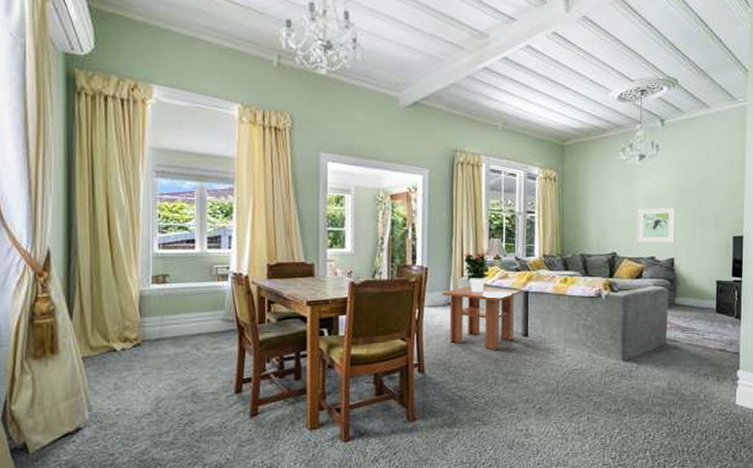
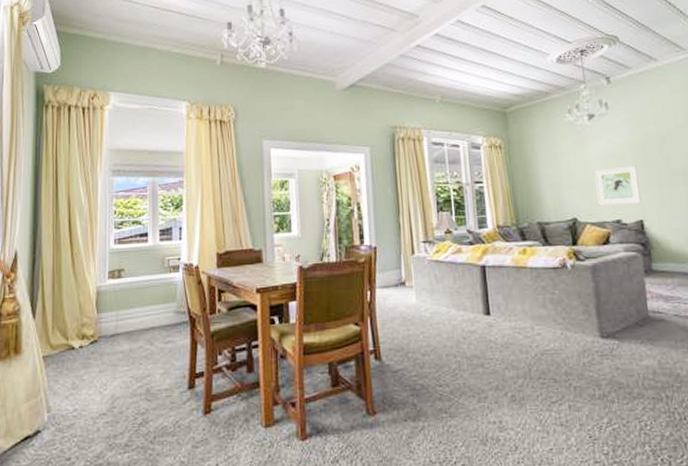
coffee table: present [442,285,521,351] -> none [393,263,478,333]
potted flower: present [464,252,490,293] -> none [413,227,441,271]

